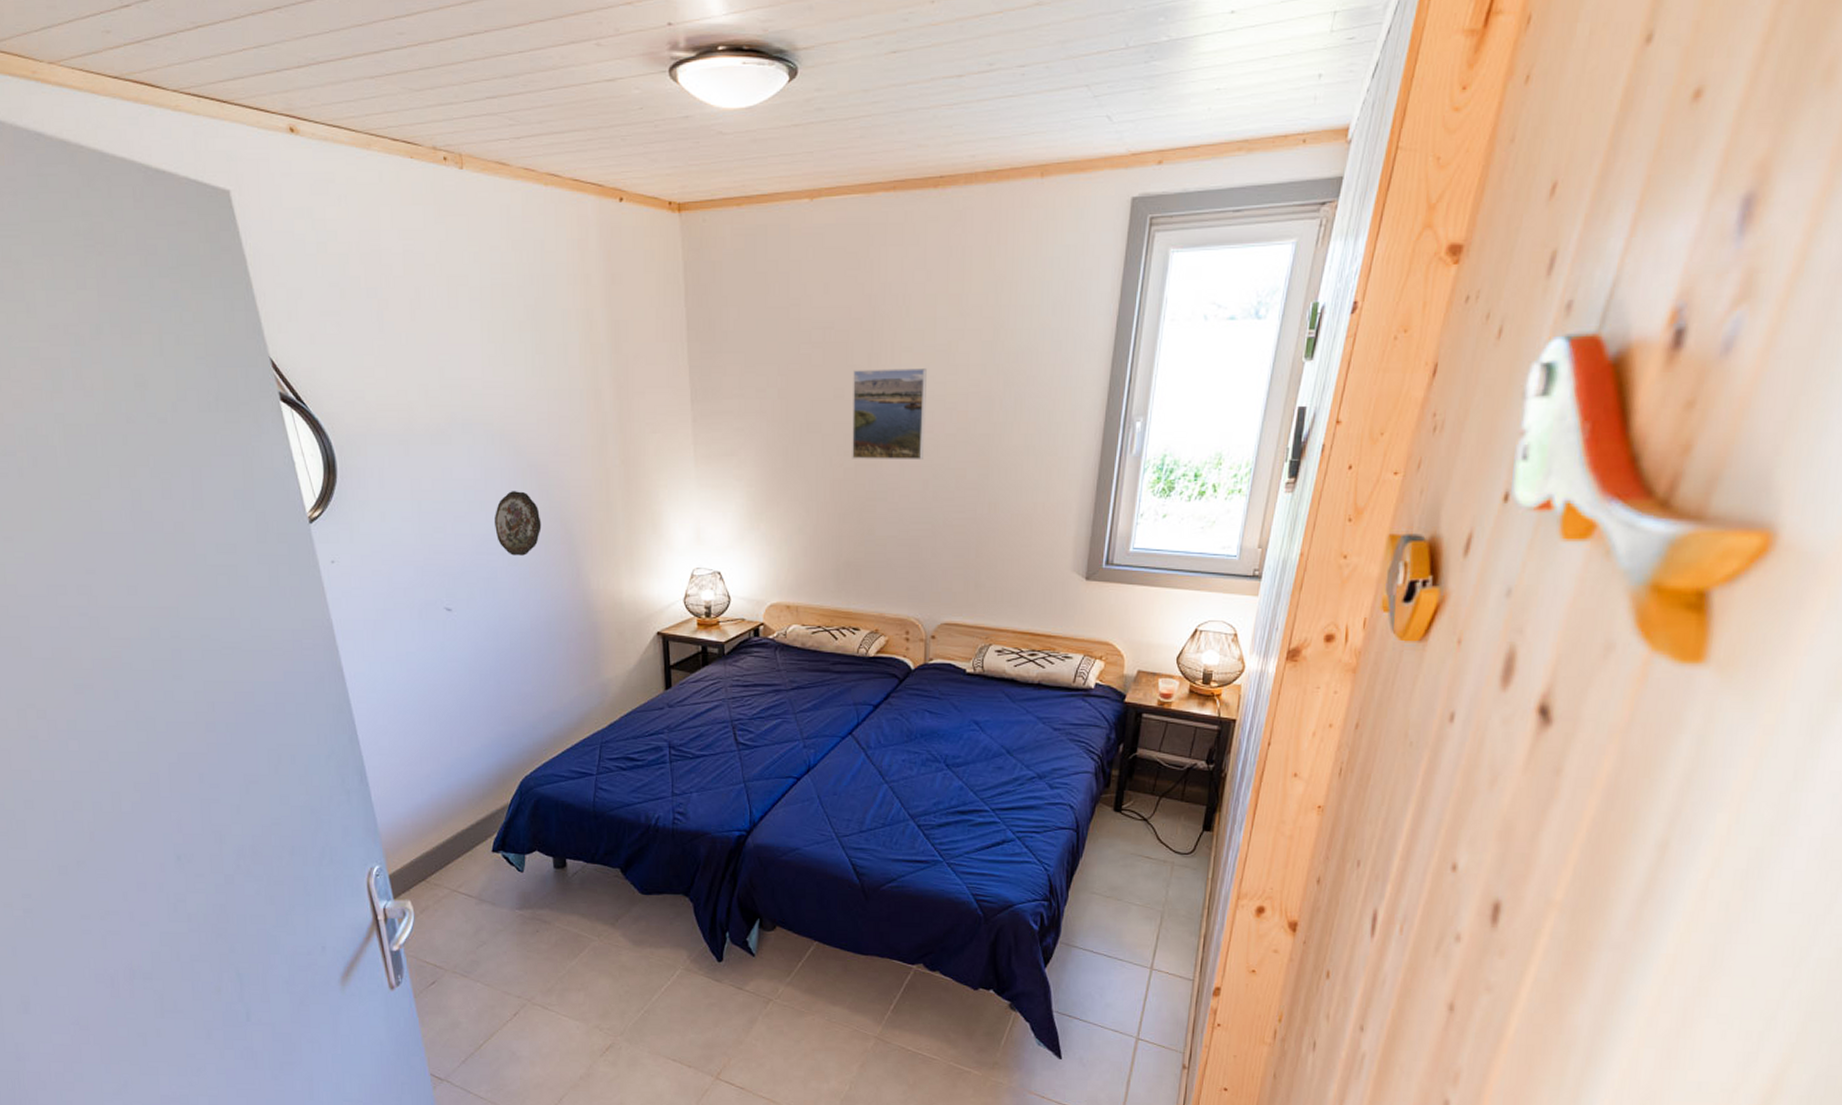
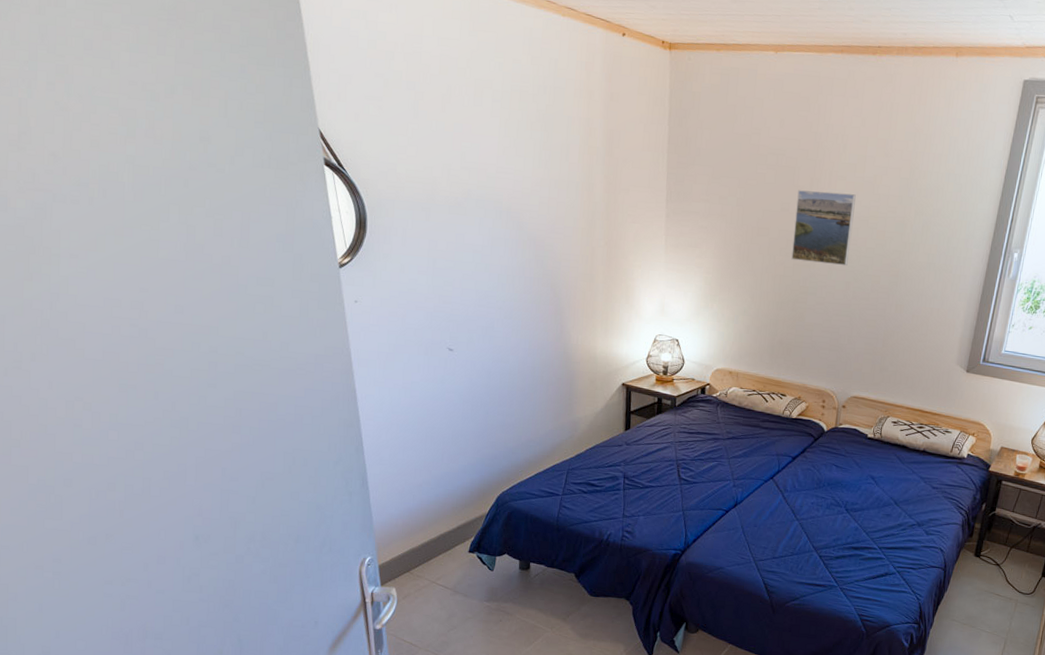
decorative plate: present [495,491,542,556] -> none [496,258,535,312]

